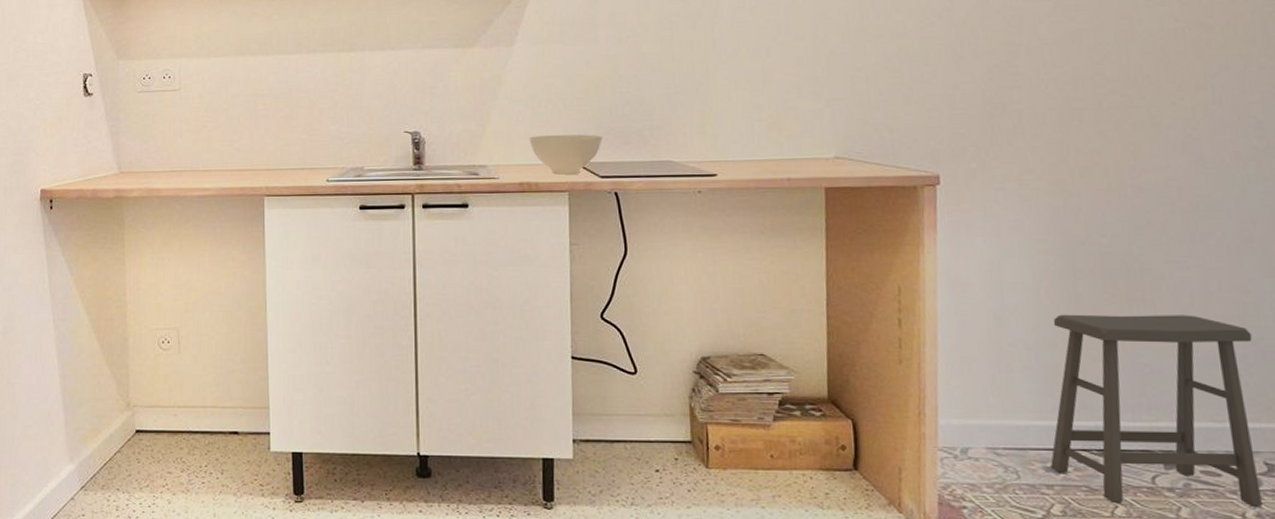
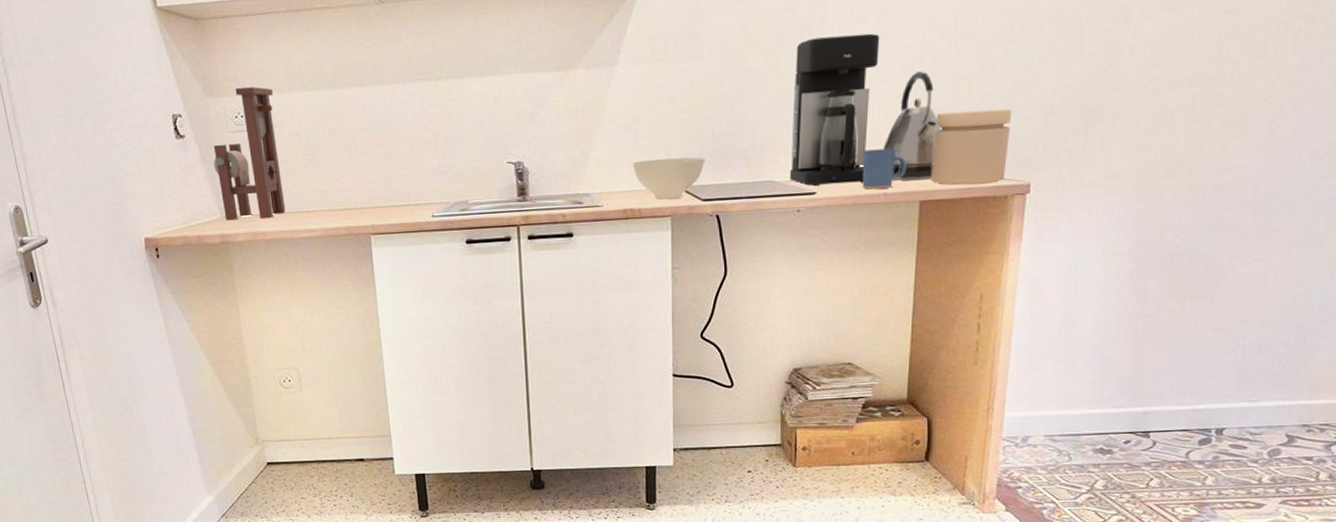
paper towel holder: none [117,52,182,176] -> present [213,87,286,221]
coffee maker: none [688,25,773,167] -> present [789,33,880,186]
mug: none [762,134,809,174] -> present [862,148,907,190]
kettle: none [782,62,841,167] -> present [882,71,941,181]
jar: none [834,101,913,174] -> present [930,109,1012,186]
stool: present [1051,314,1262,506] -> none [1100,307,1297,476]

